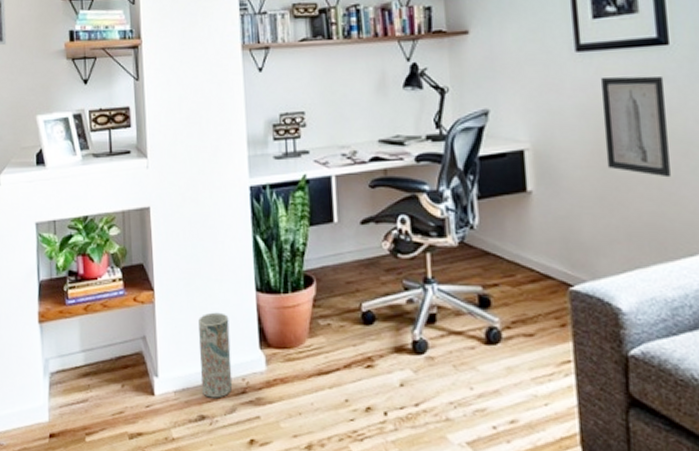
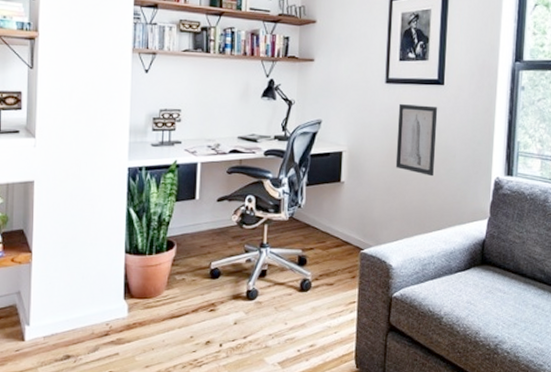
vase: present [198,312,233,399] -> none [69,270,99,341]

